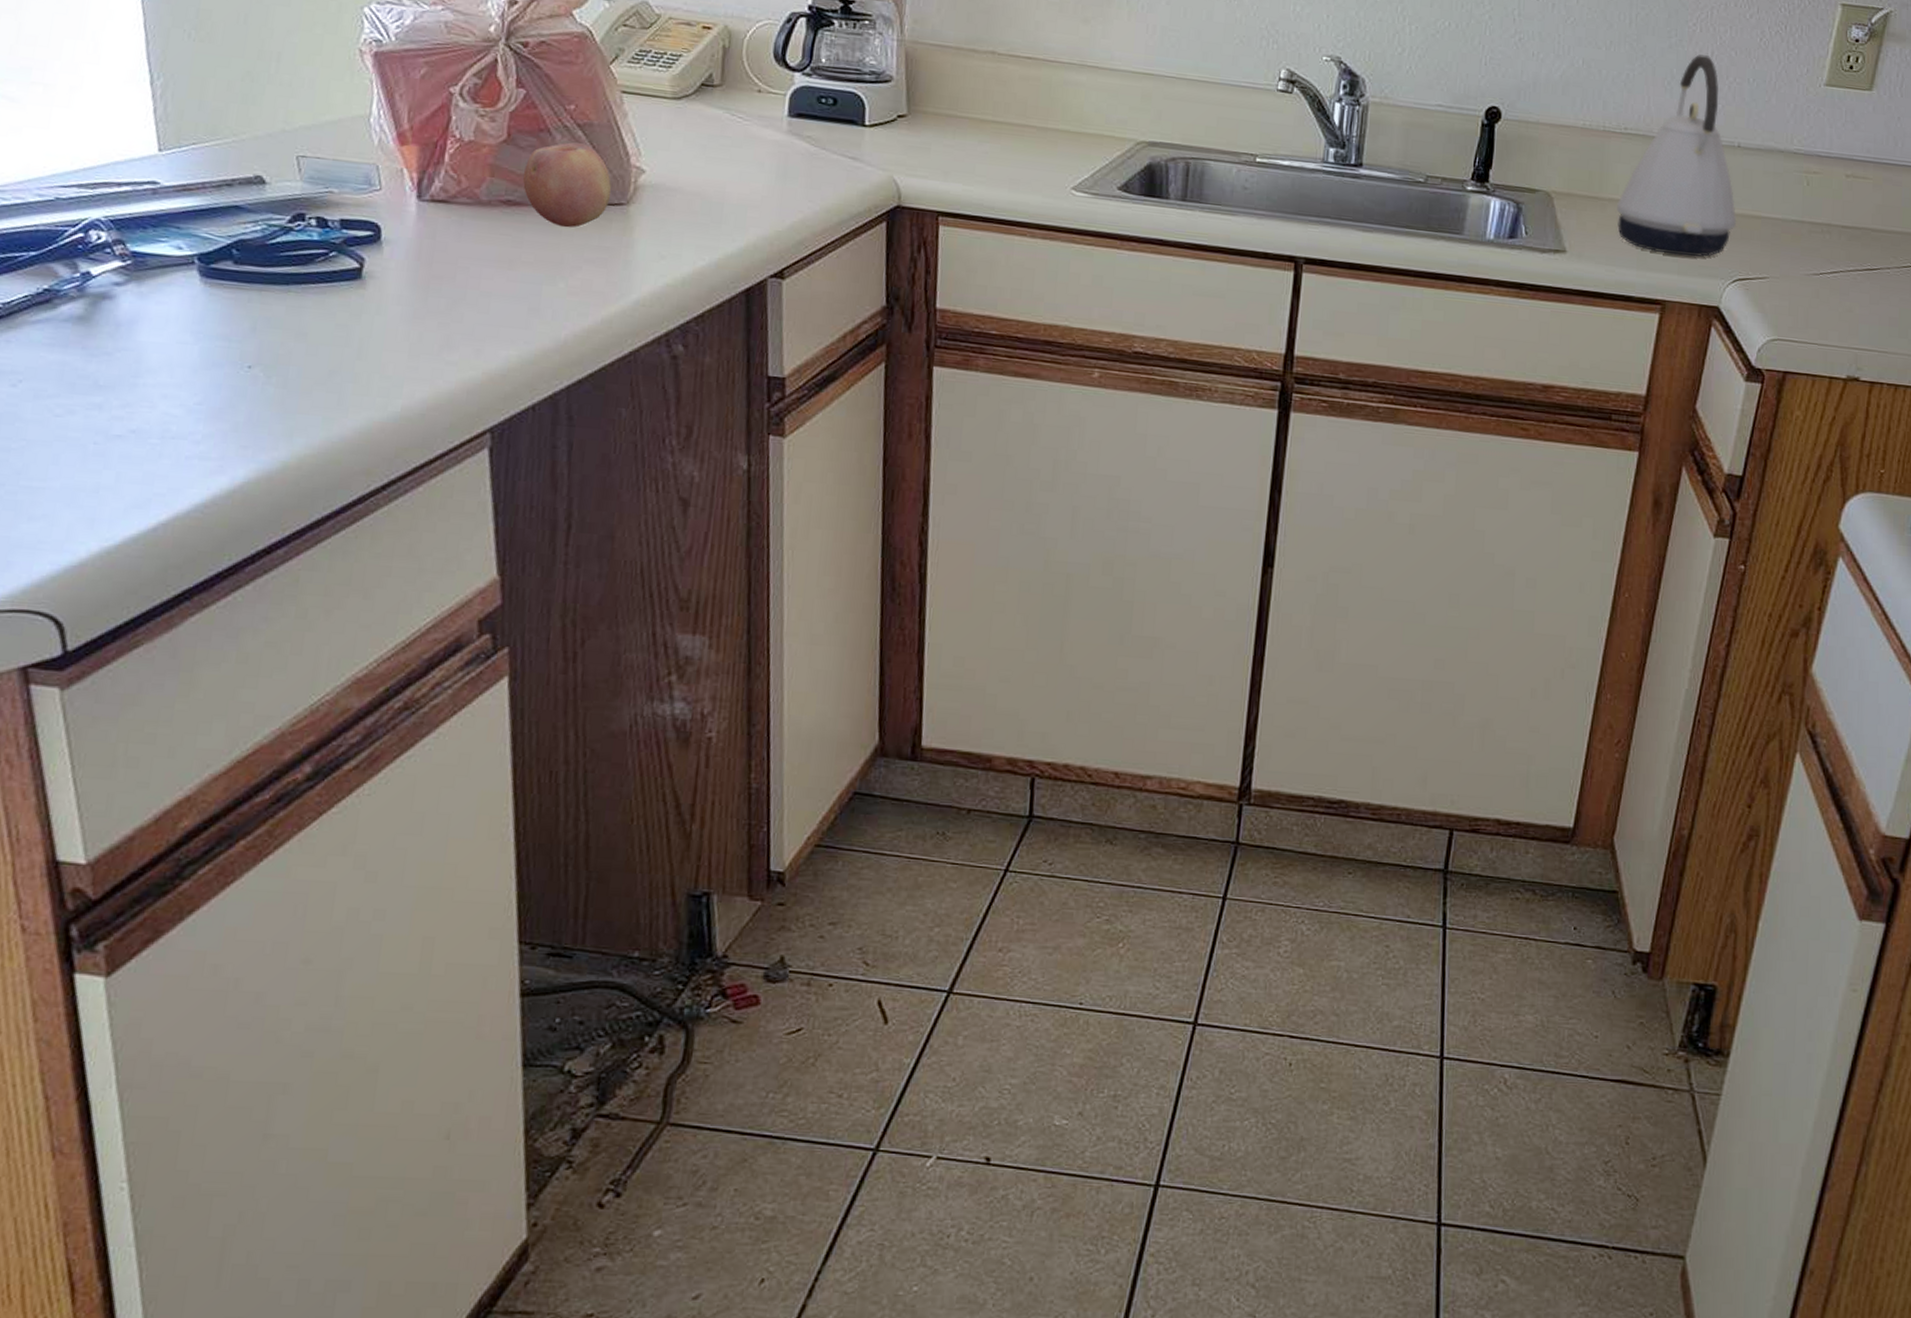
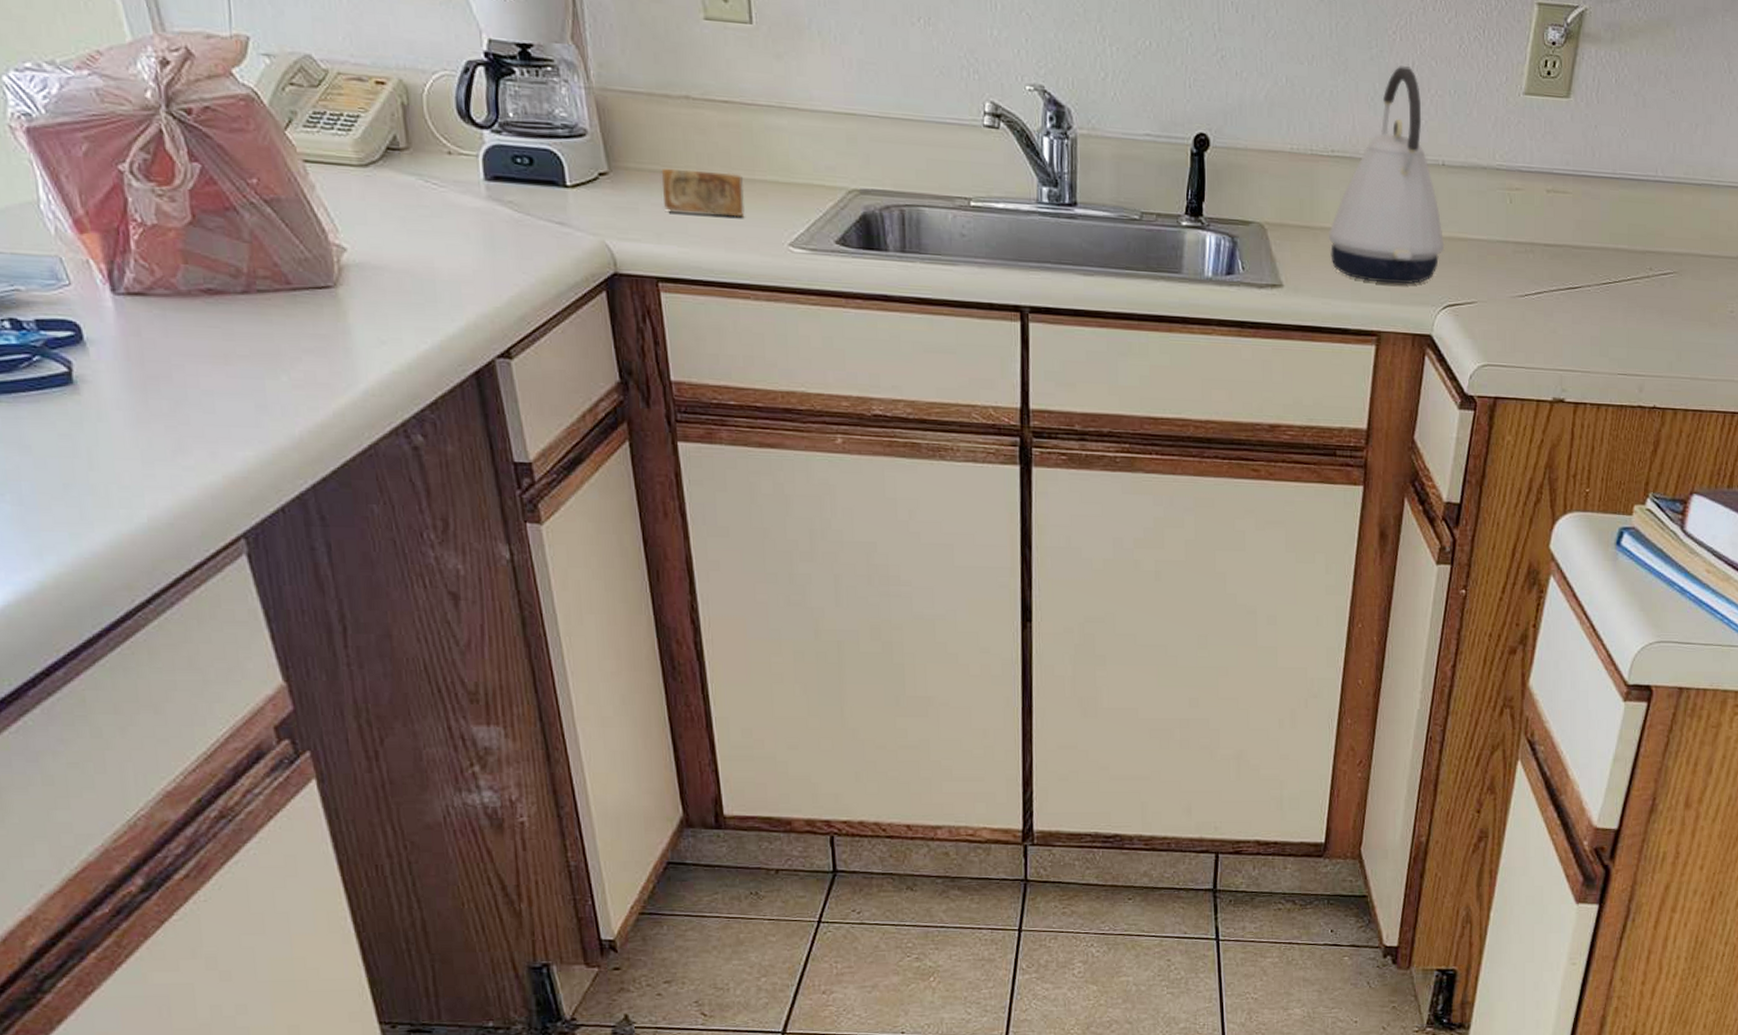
fruit: present [522,142,612,228] -> none [217,220,316,316]
soap bar: none [956,113,1035,161] -> present [661,168,744,217]

